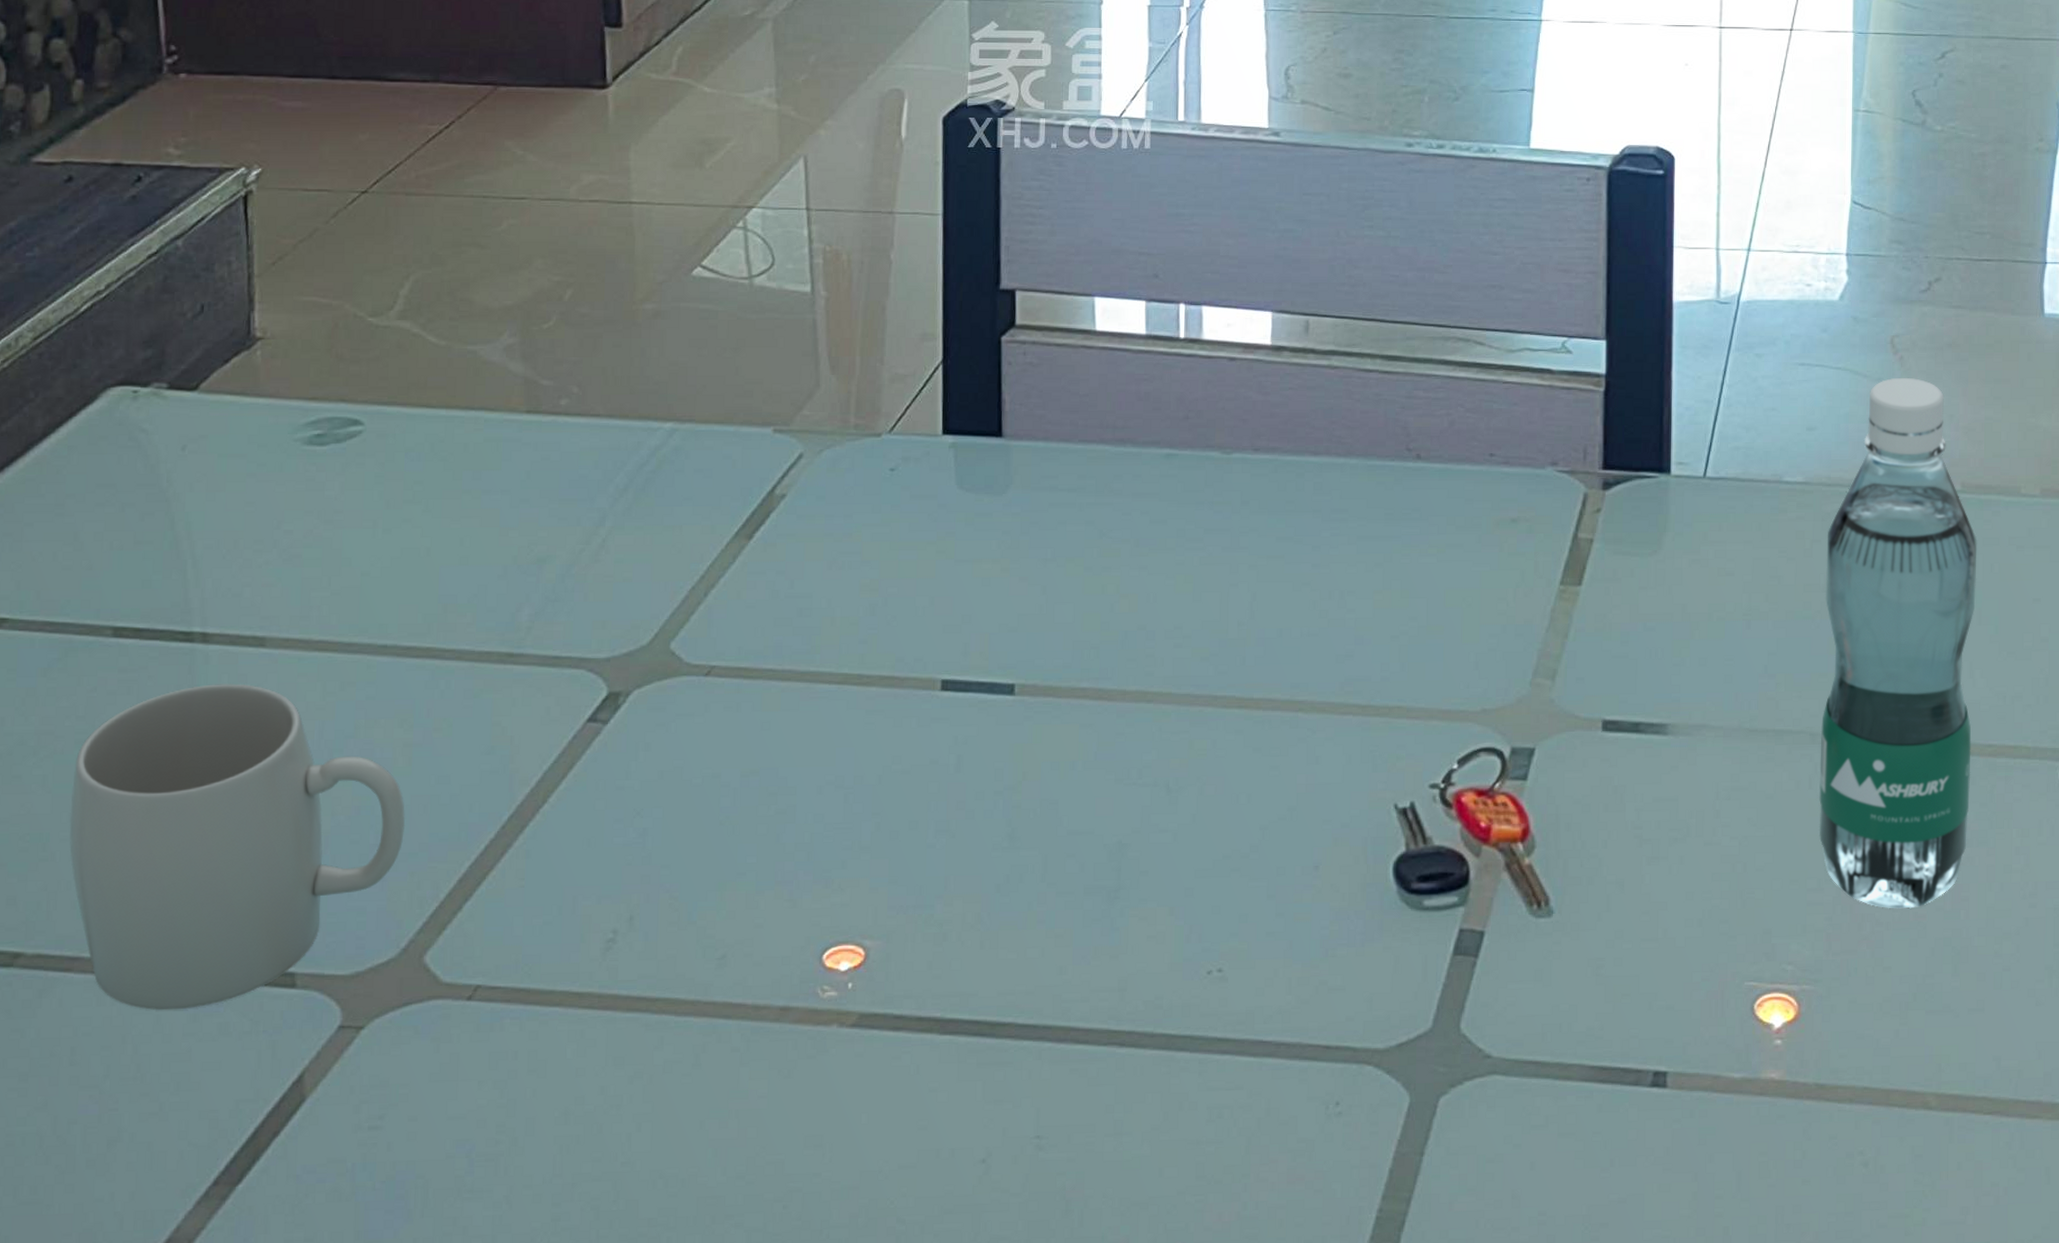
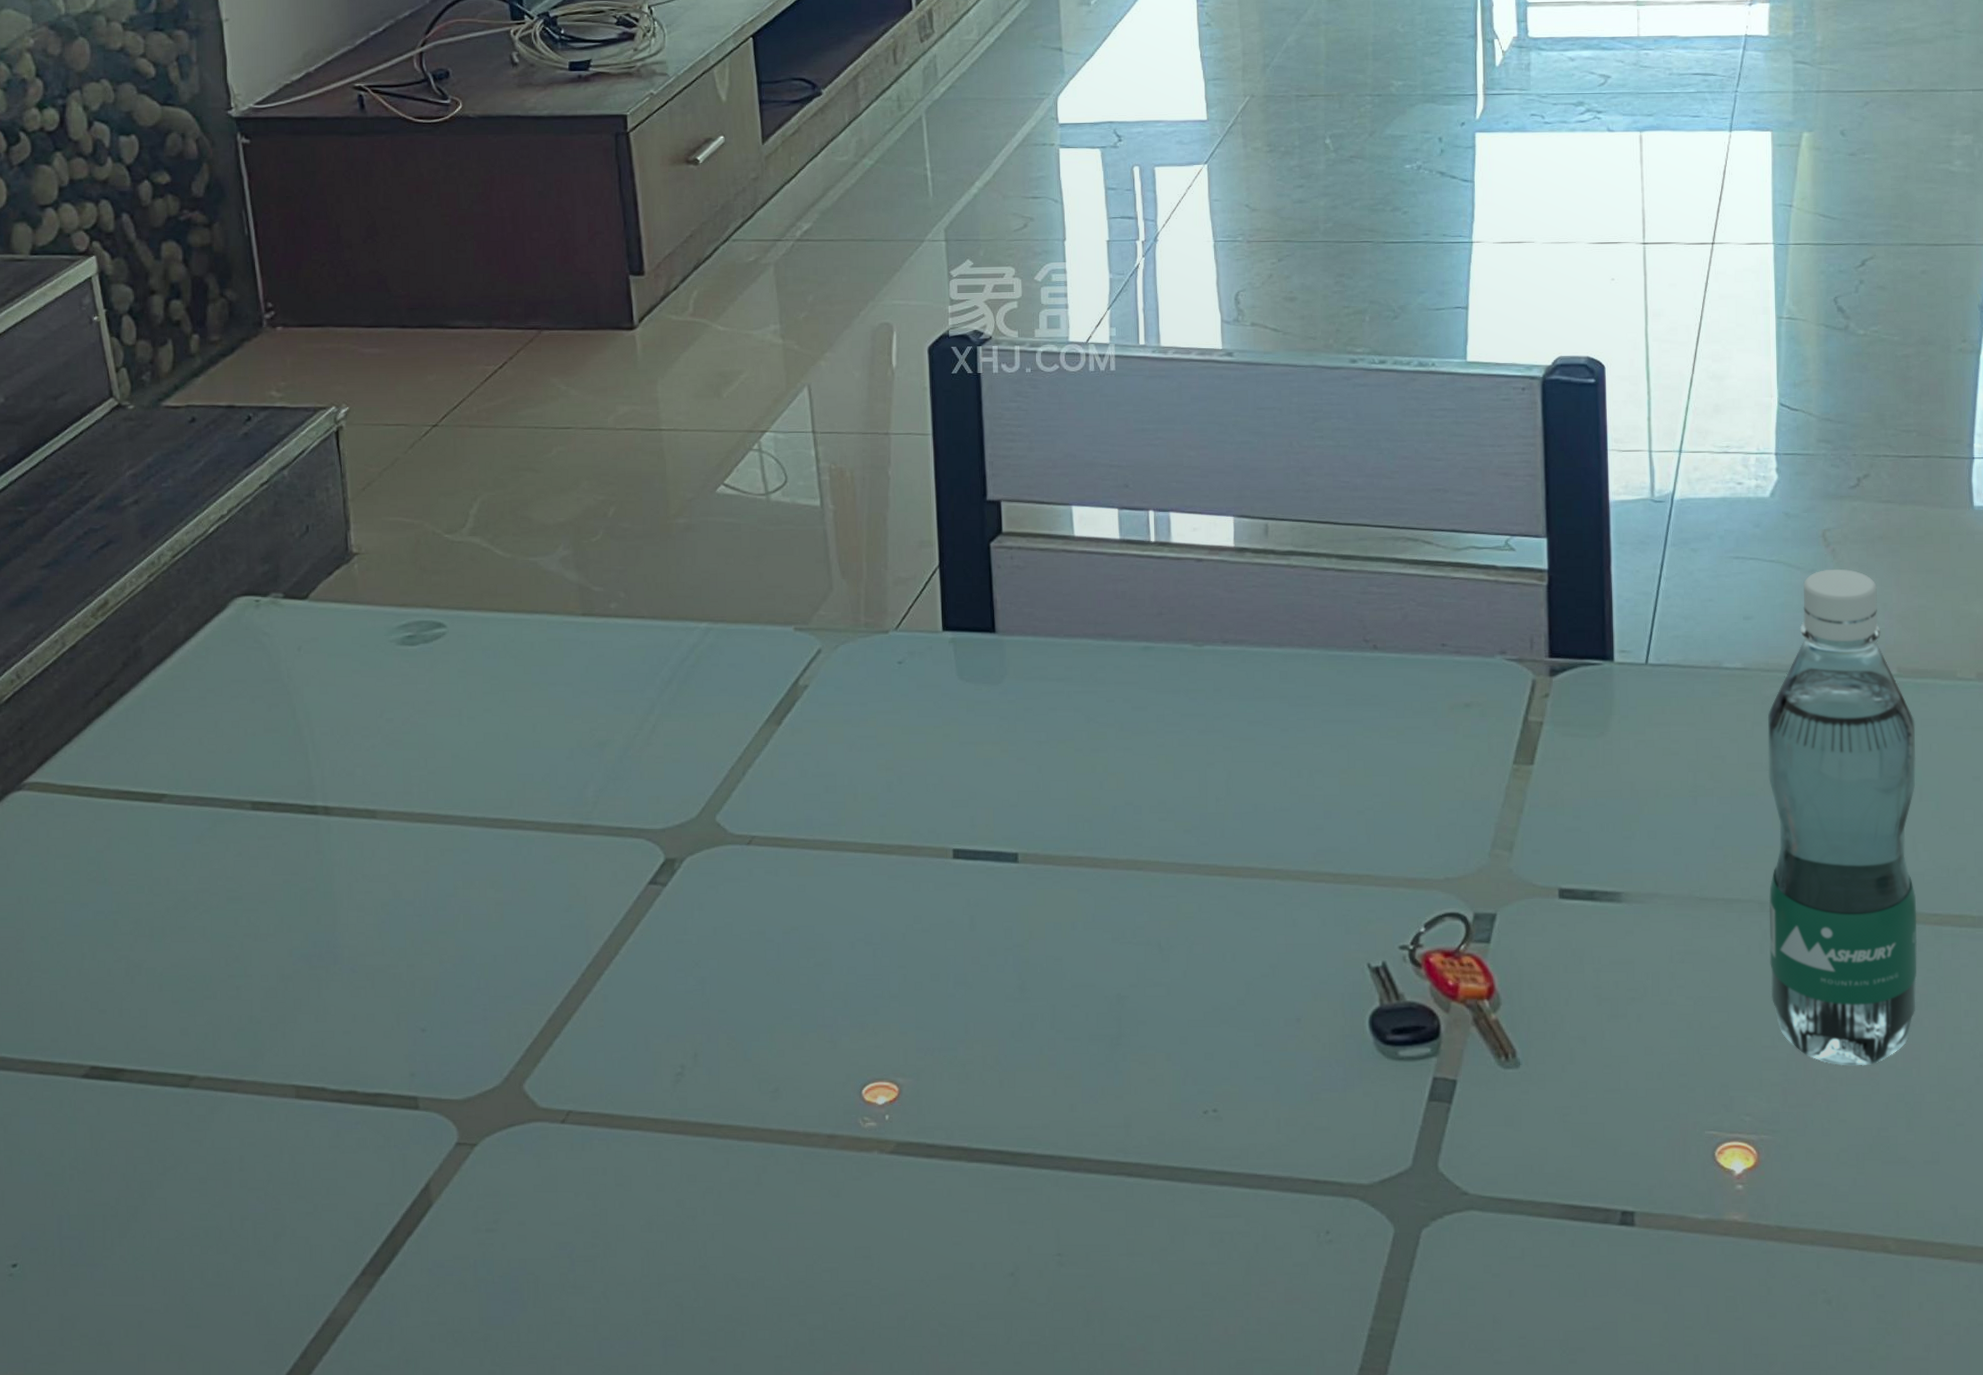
mug: present [69,683,405,1011] -> none [226,850,501,1127]

